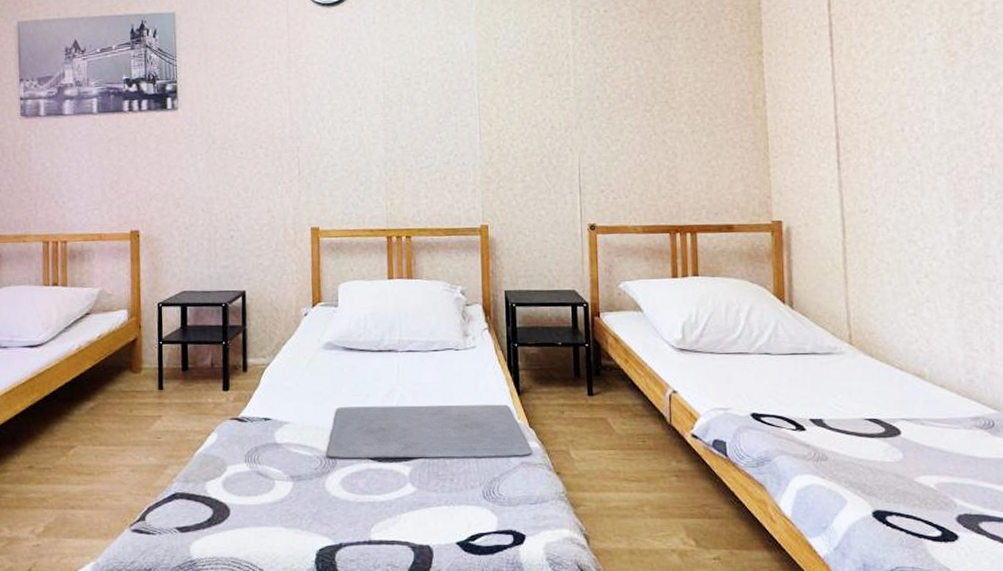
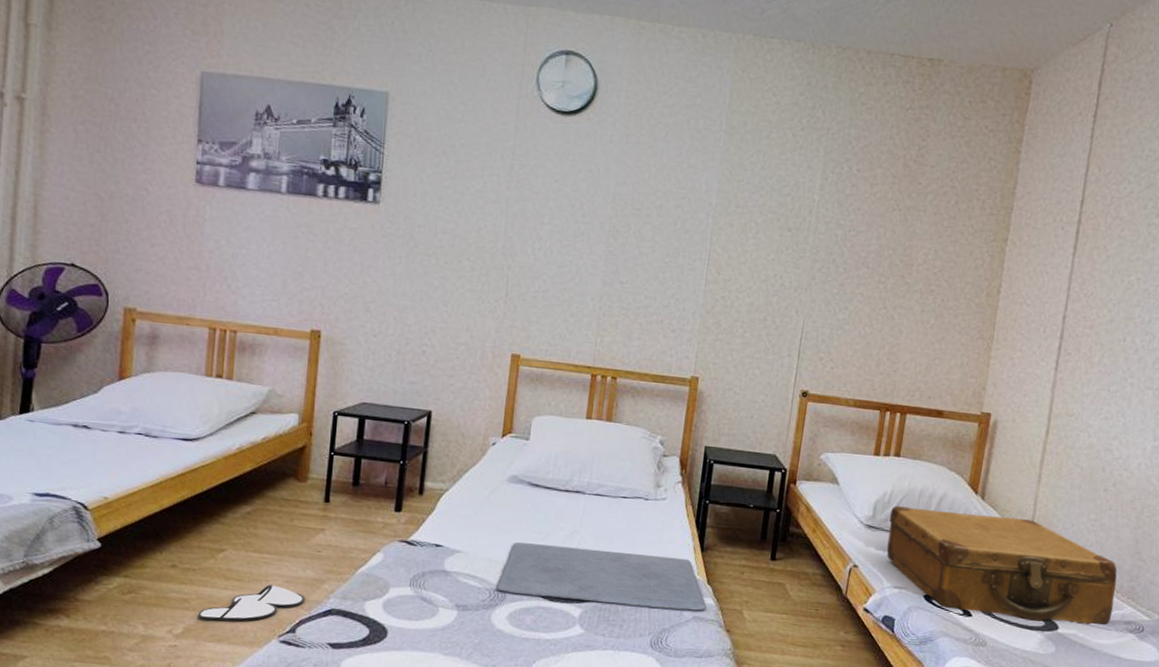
slippers: none [56,475,151,517] -> present [198,584,306,622]
suitcase: none [700,323,955,429] -> present [886,506,1117,625]

